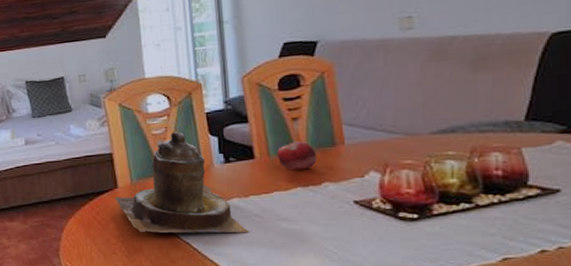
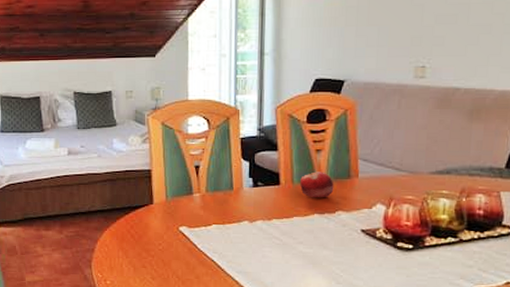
teapot: present [114,131,249,233] -> none [148,153,268,253]

